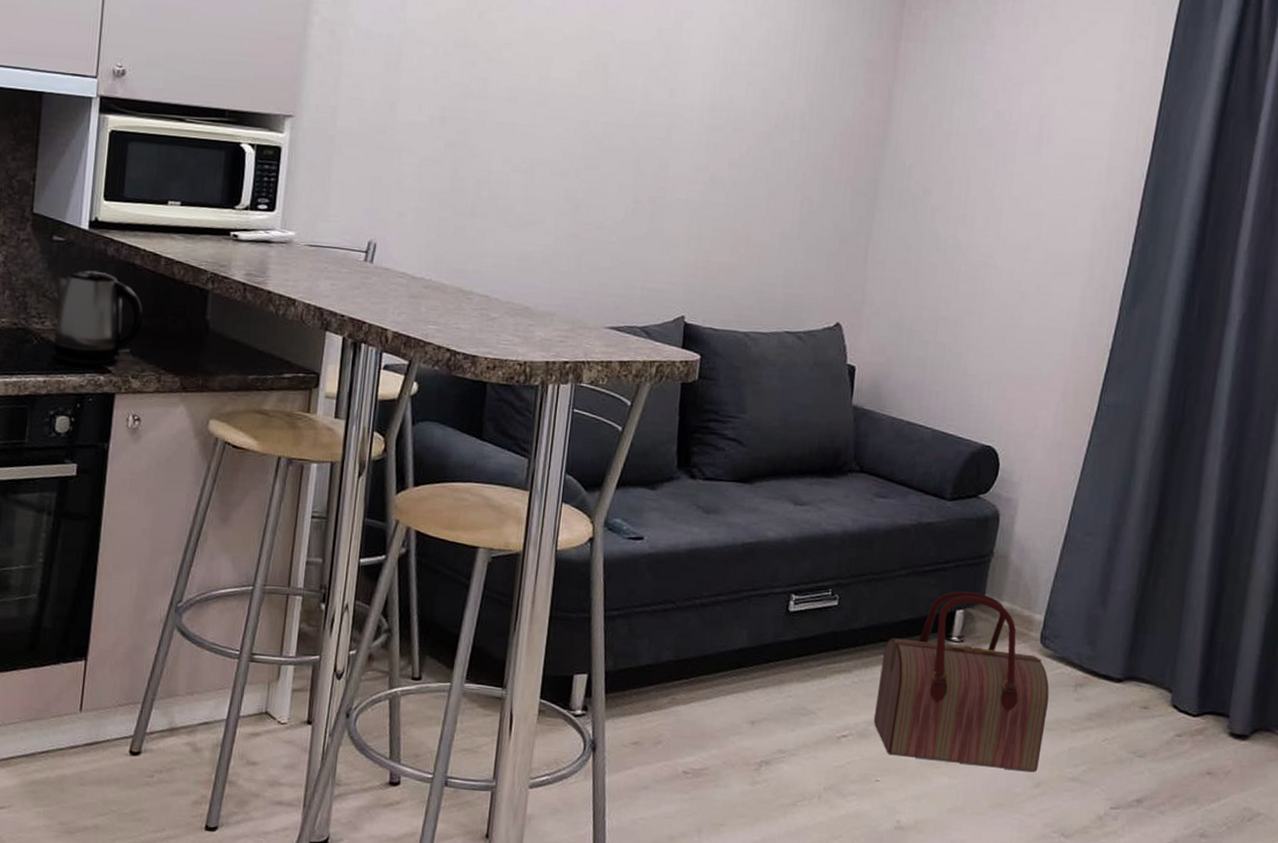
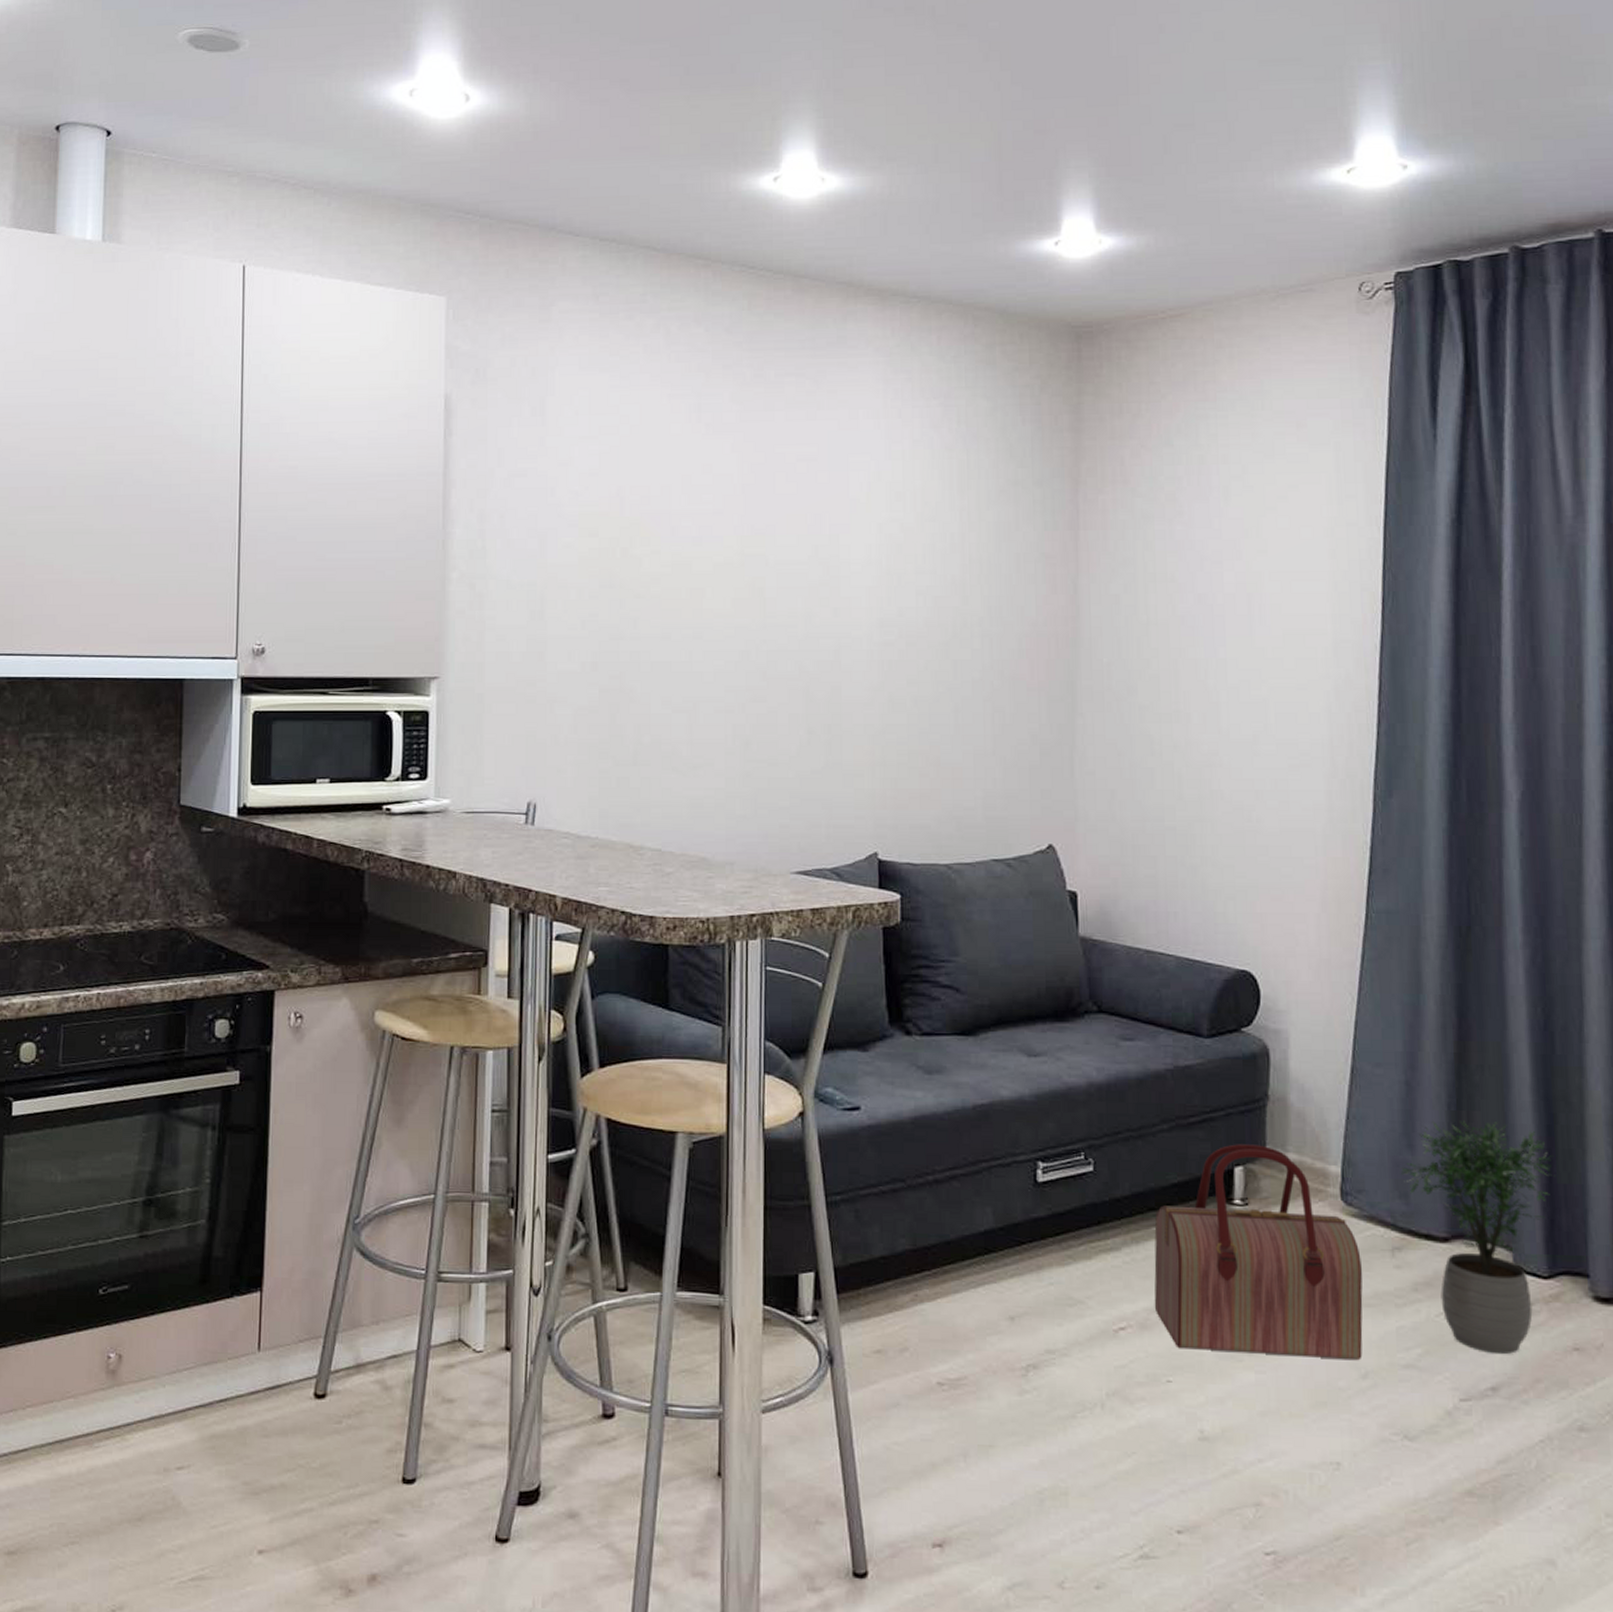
kettle: present [52,270,143,368] -> none [207,860,298,965]
potted plant: none [1092,584,1218,774] -> present [1400,1119,1555,1354]

